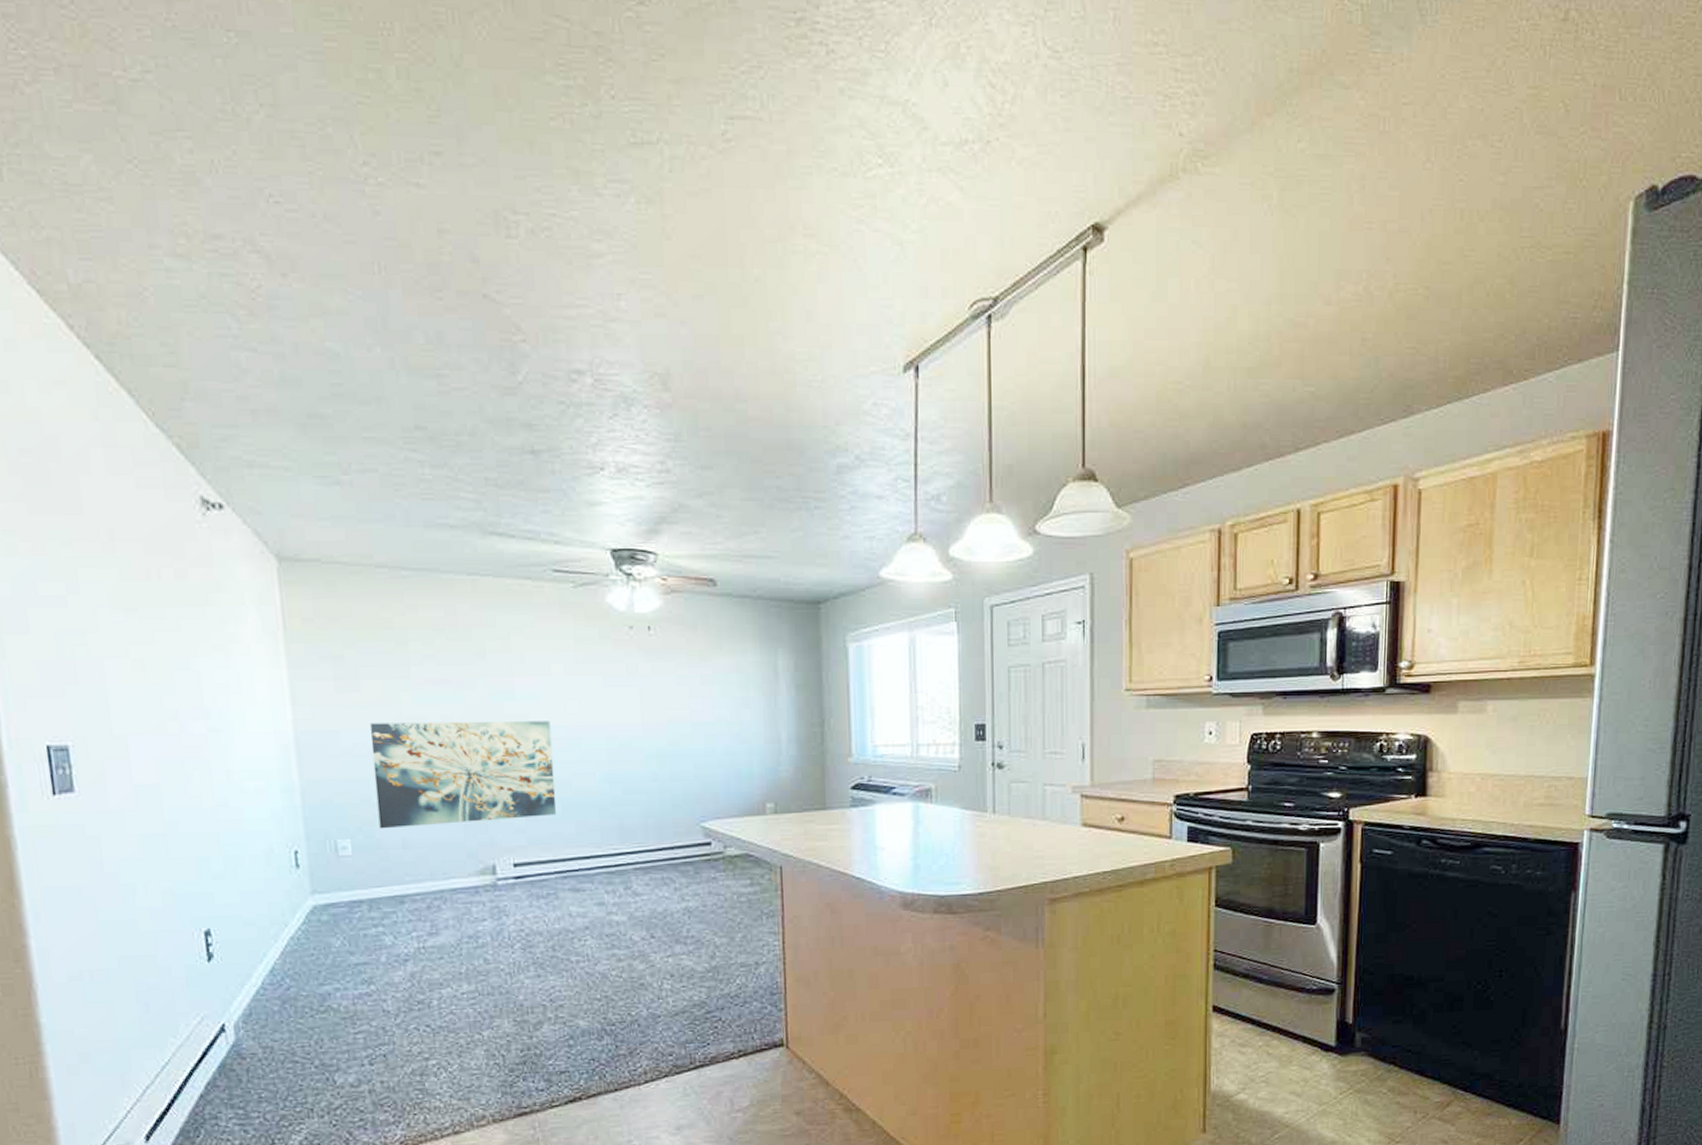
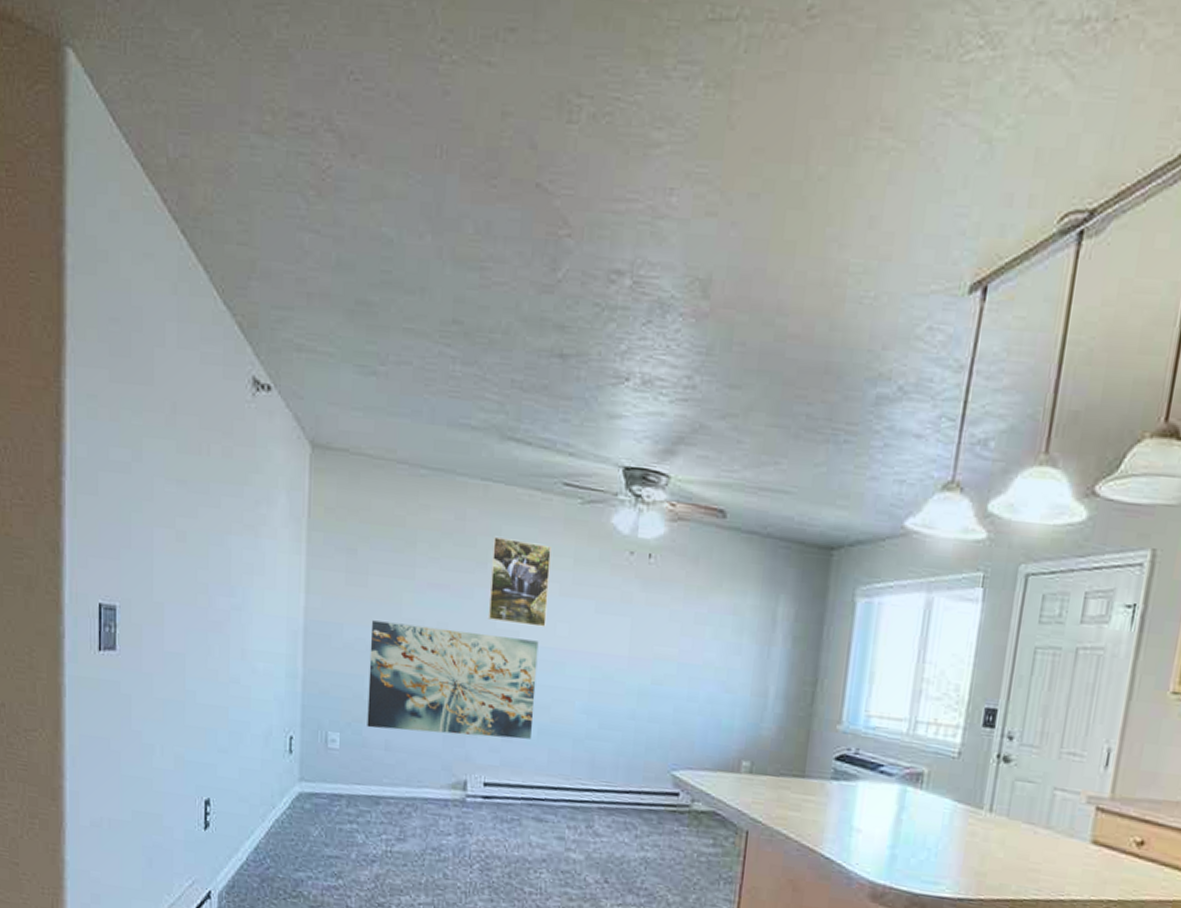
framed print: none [489,627,555,708] -> present [488,536,551,627]

